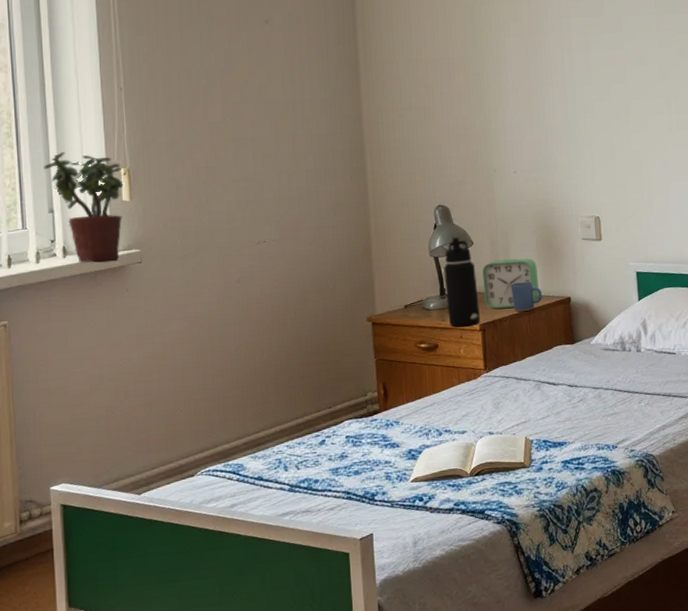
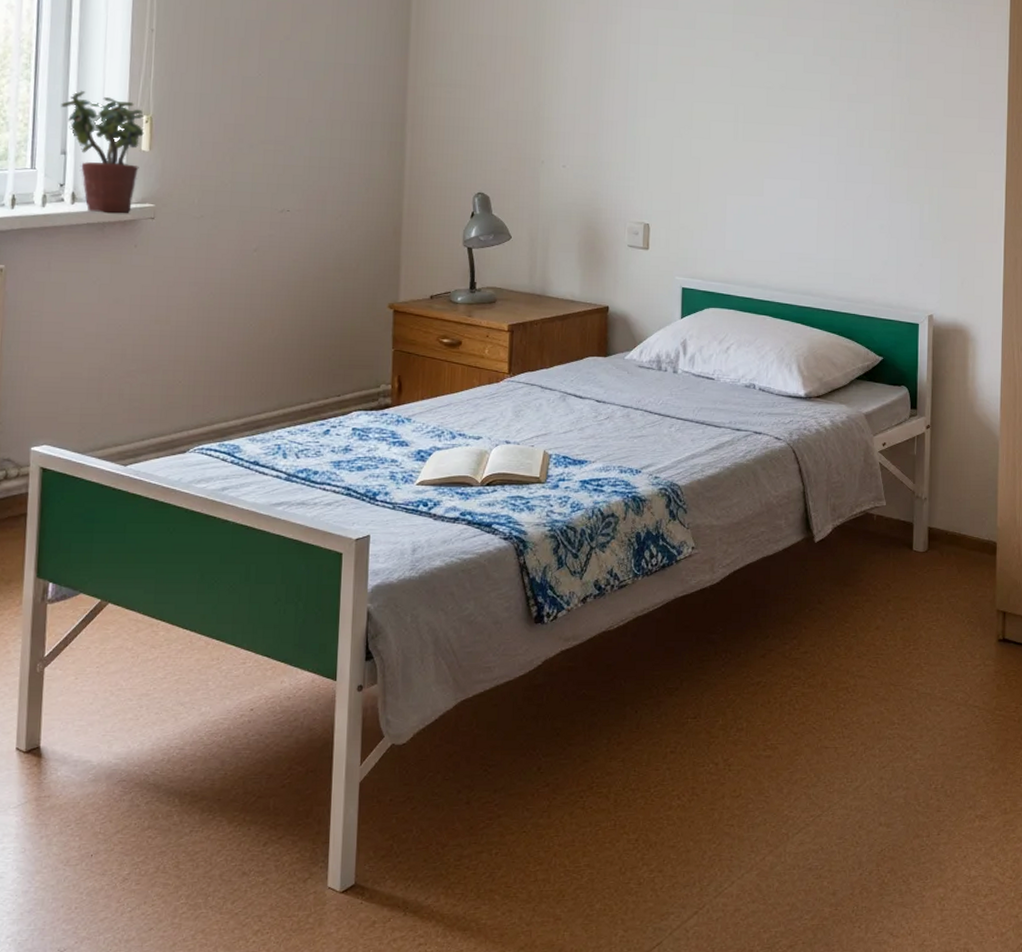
water bottle: present [444,237,480,327] -> none [476,228,511,325]
alarm clock: present [482,258,539,309] -> none [516,258,577,311]
mug: present [510,281,543,312] -> none [546,284,579,317]

